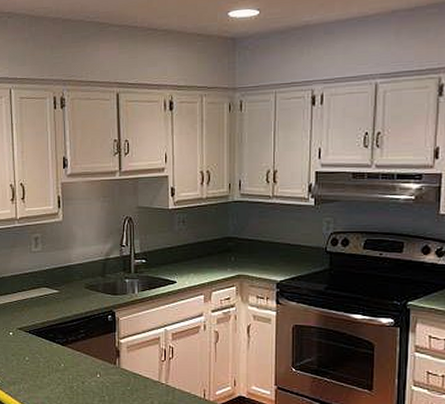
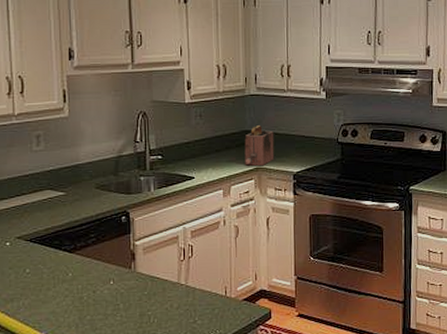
toaster: none [226,232,257,274] -> present [244,125,275,166]

